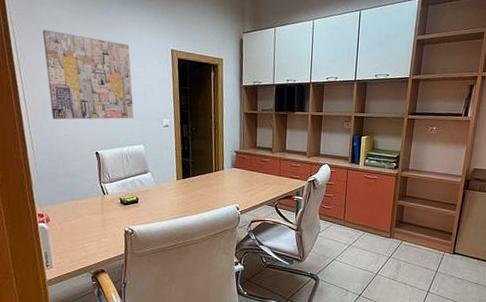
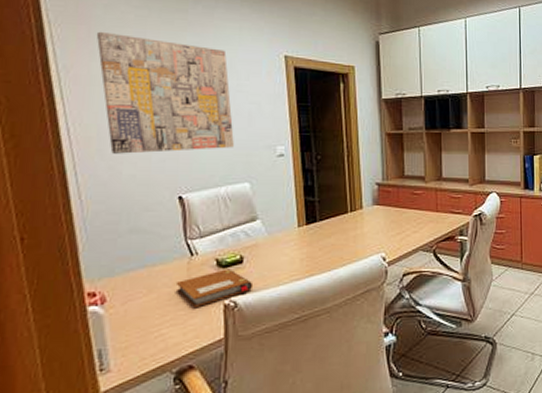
notebook: none [93,206,145,230] -> present [175,269,254,307]

